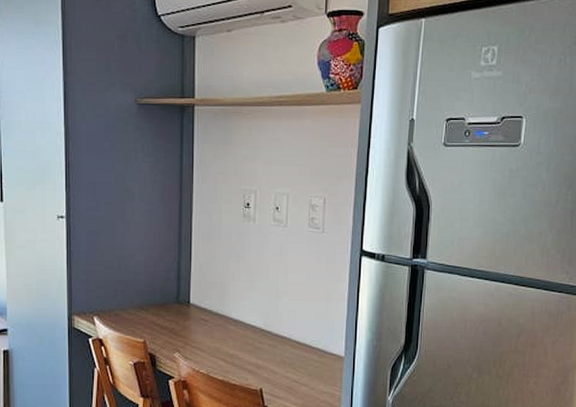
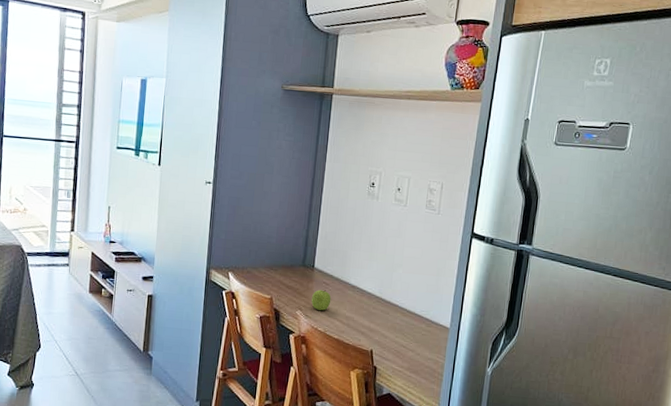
fruit: none [189,326,212,350] -> present [311,289,331,311]

